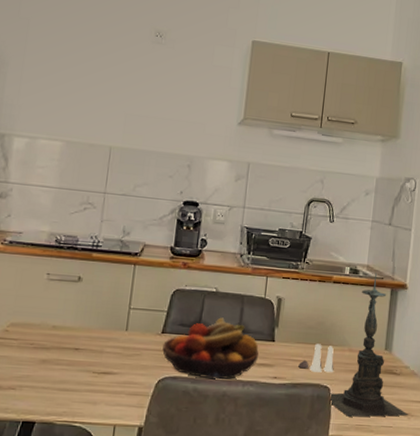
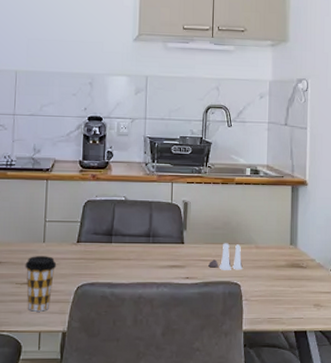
coffee cup: none [103,344,138,404] -> present [25,256,57,312]
fruit bowl: present [162,317,259,380] -> none [79,224,170,283]
candle holder: present [329,273,409,418] -> none [240,172,318,312]

